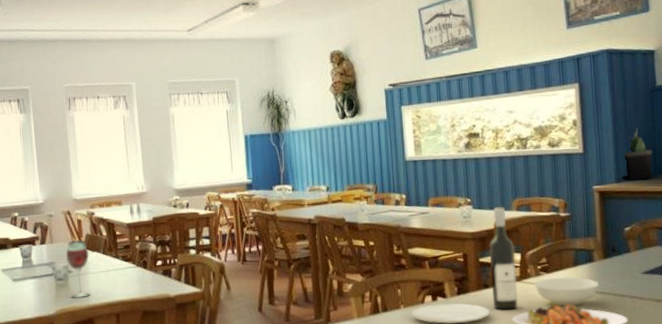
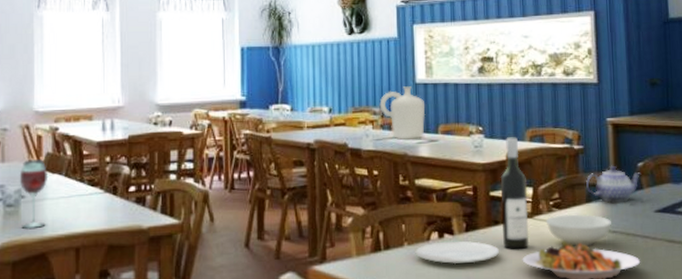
water jug: none [372,164,416,214] -> present [379,86,426,141]
teapot: none [573,230,629,267] -> present [586,165,641,204]
planter: present [620,128,653,182] -> none [634,60,666,115]

